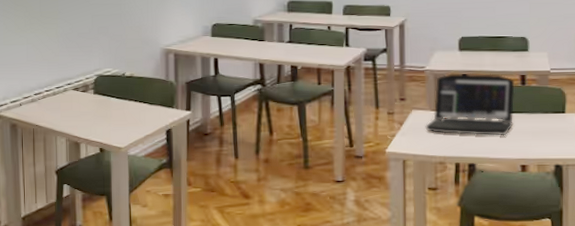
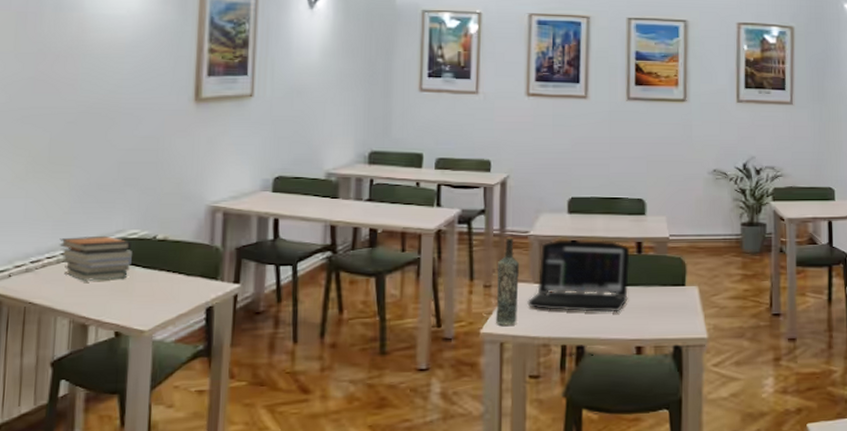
book stack: none [54,73,108,109] -> present [59,235,132,281]
bottle: none [398,71,417,146] -> present [495,236,519,326]

